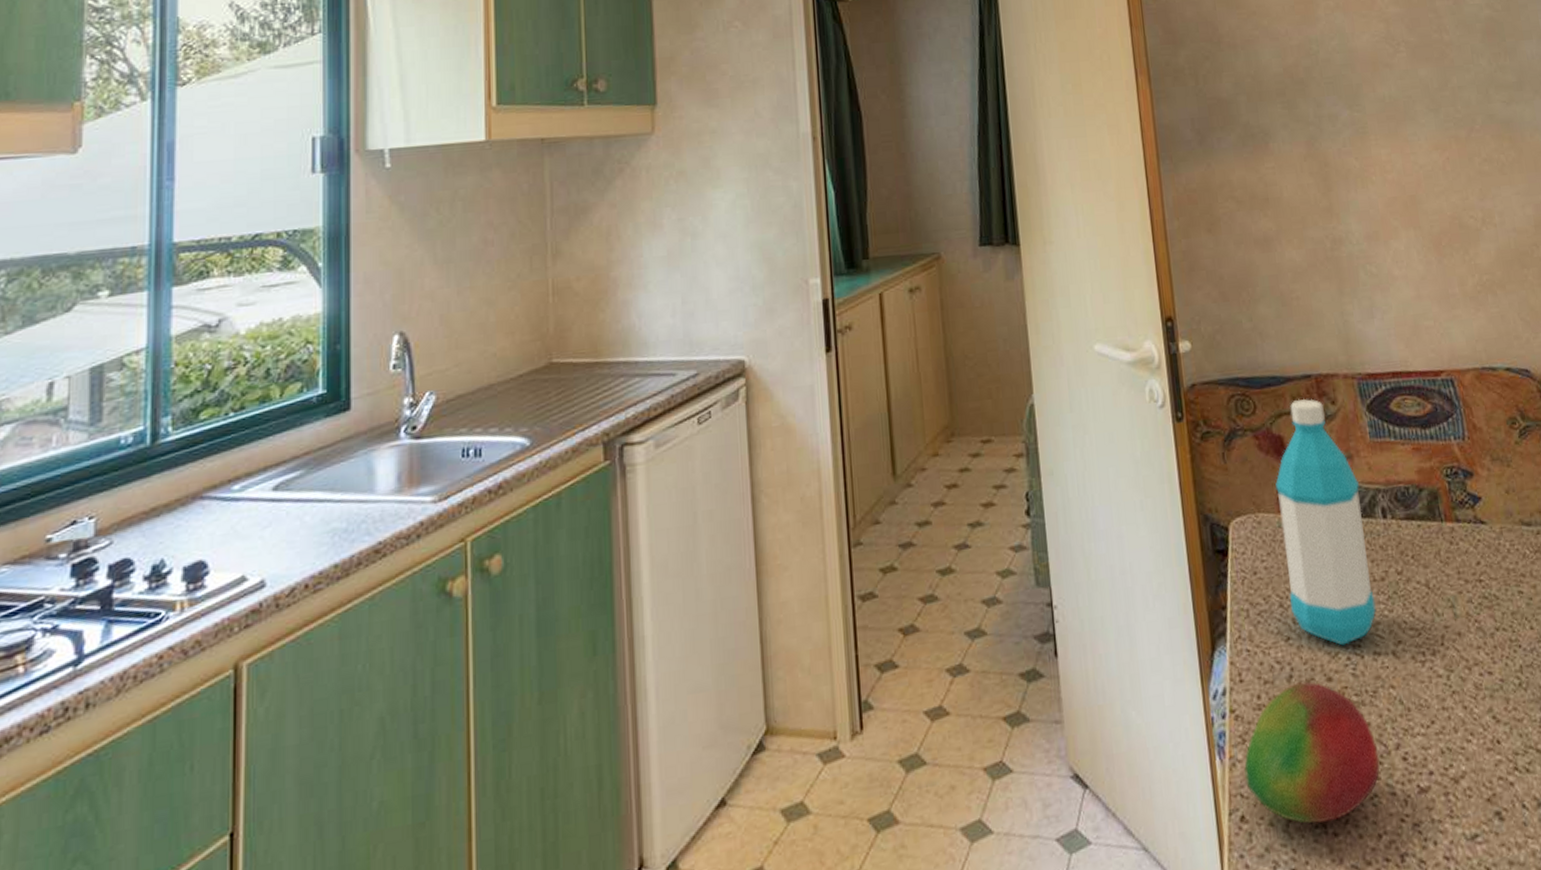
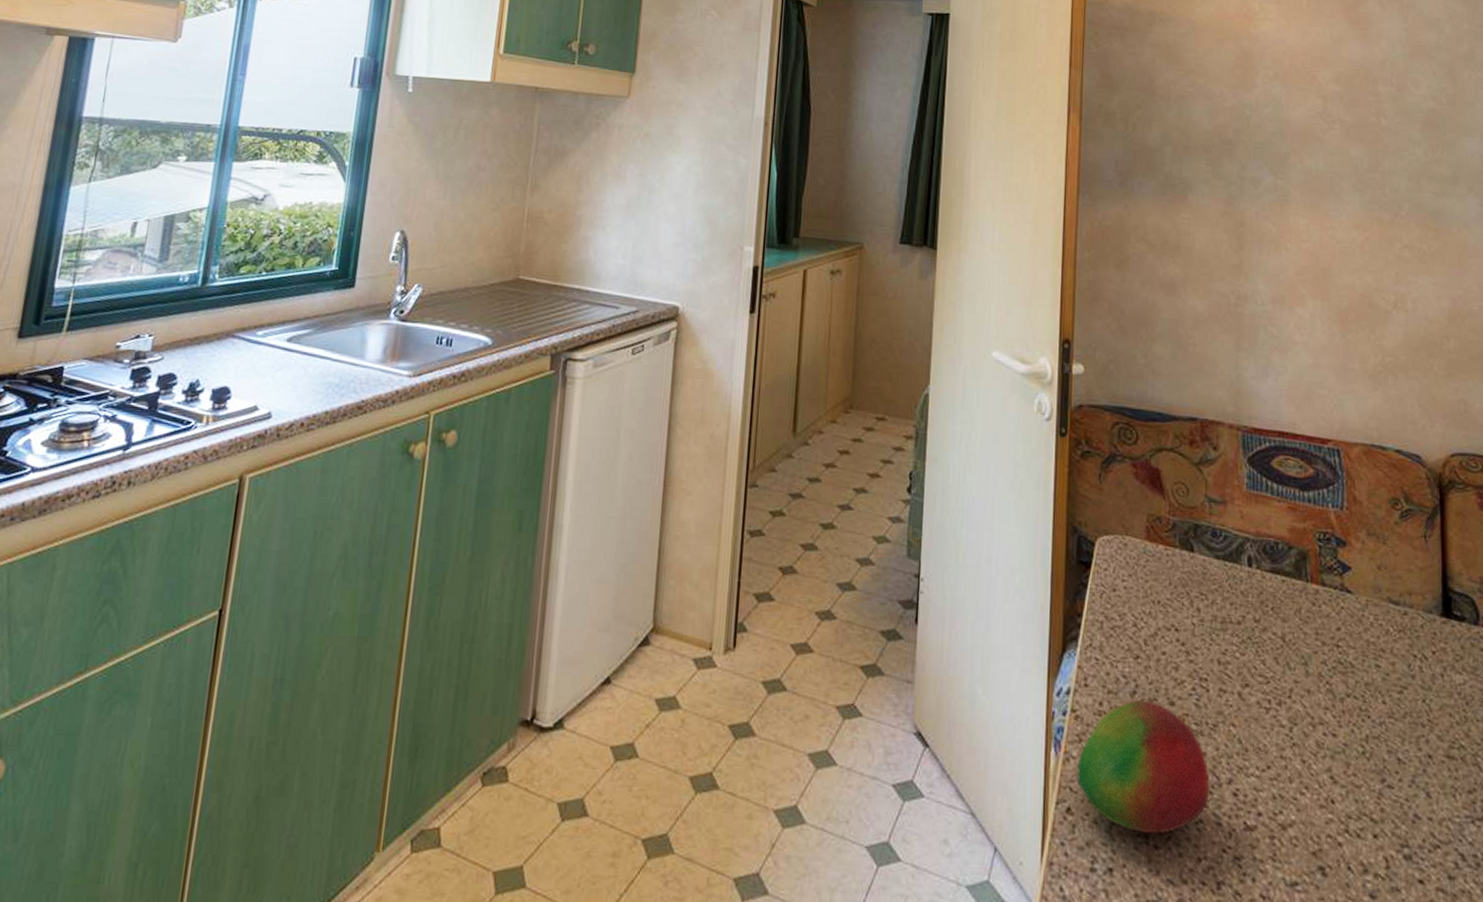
water bottle: present [1275,398,1376,646] -> none [1145,438,1229,676]

